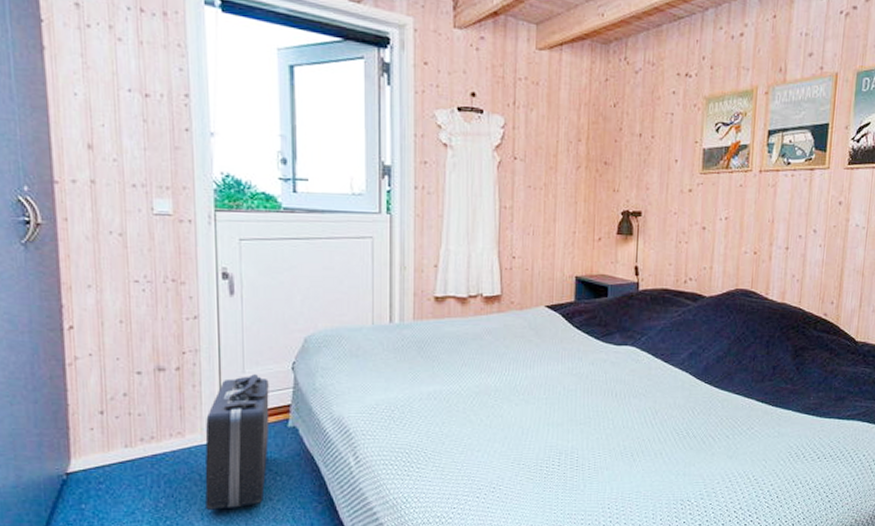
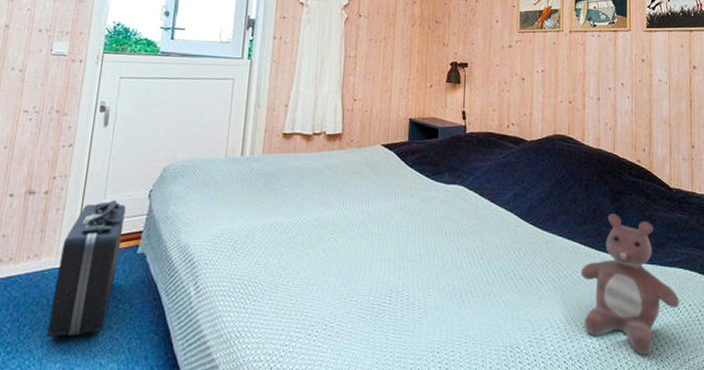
stuffed animal: none [755,370,855,503] -> present [581,214,680,356]

